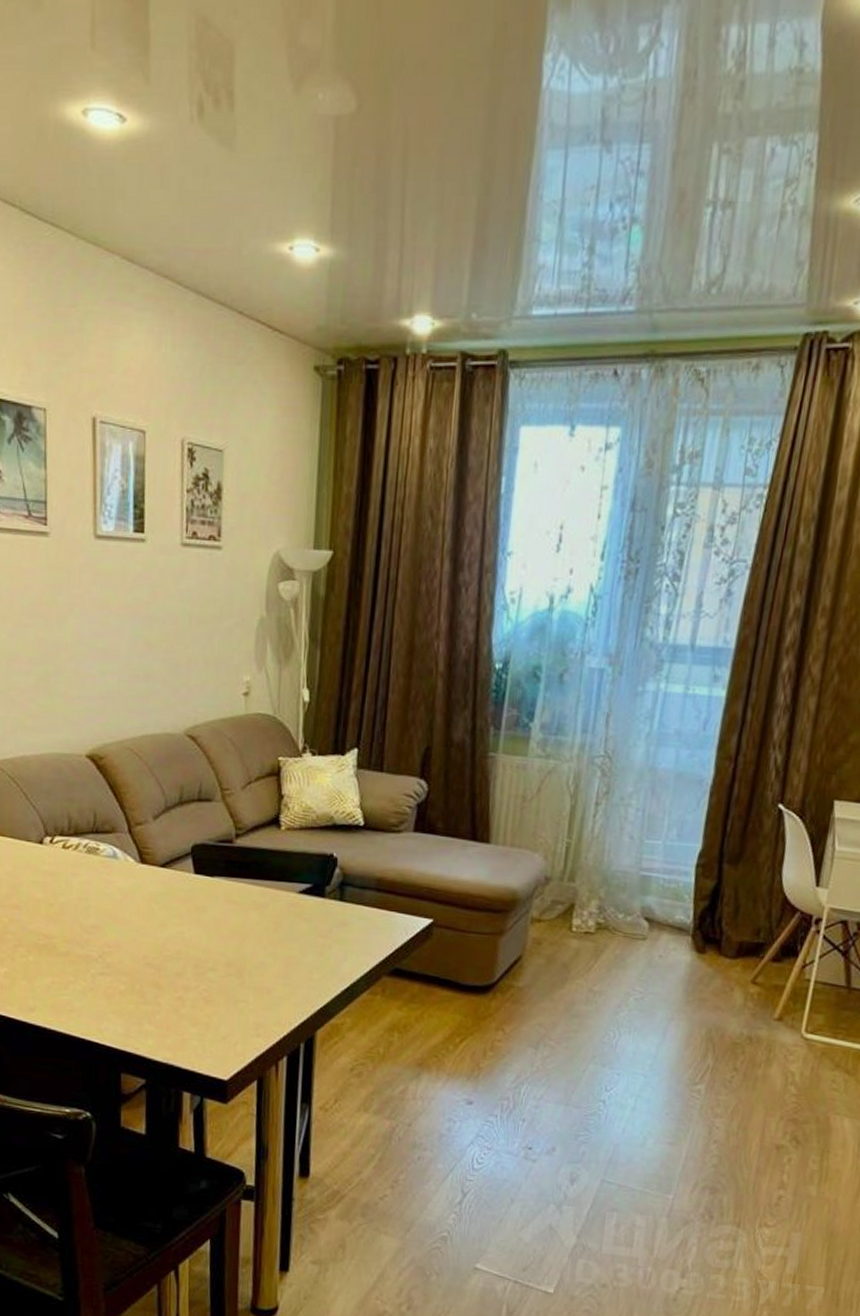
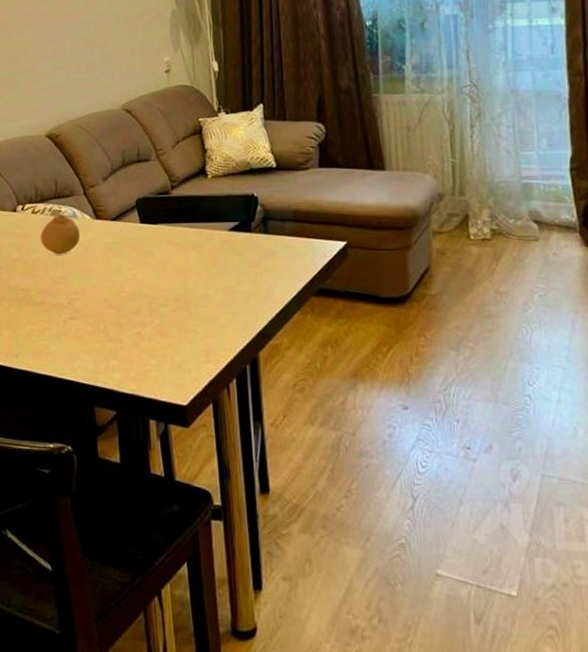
fruit: none [71,852,121,900] -> present [40,214,81,254]

